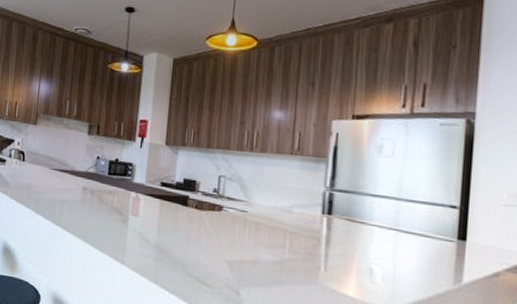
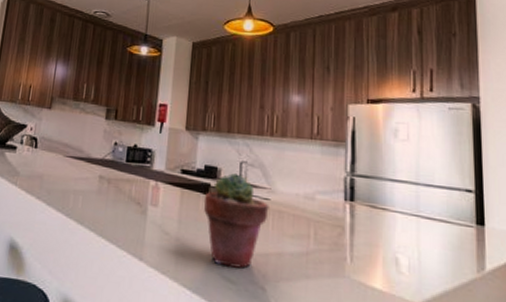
potted succulent: none [182,186,246,274] -> present [203,173,269,269]

